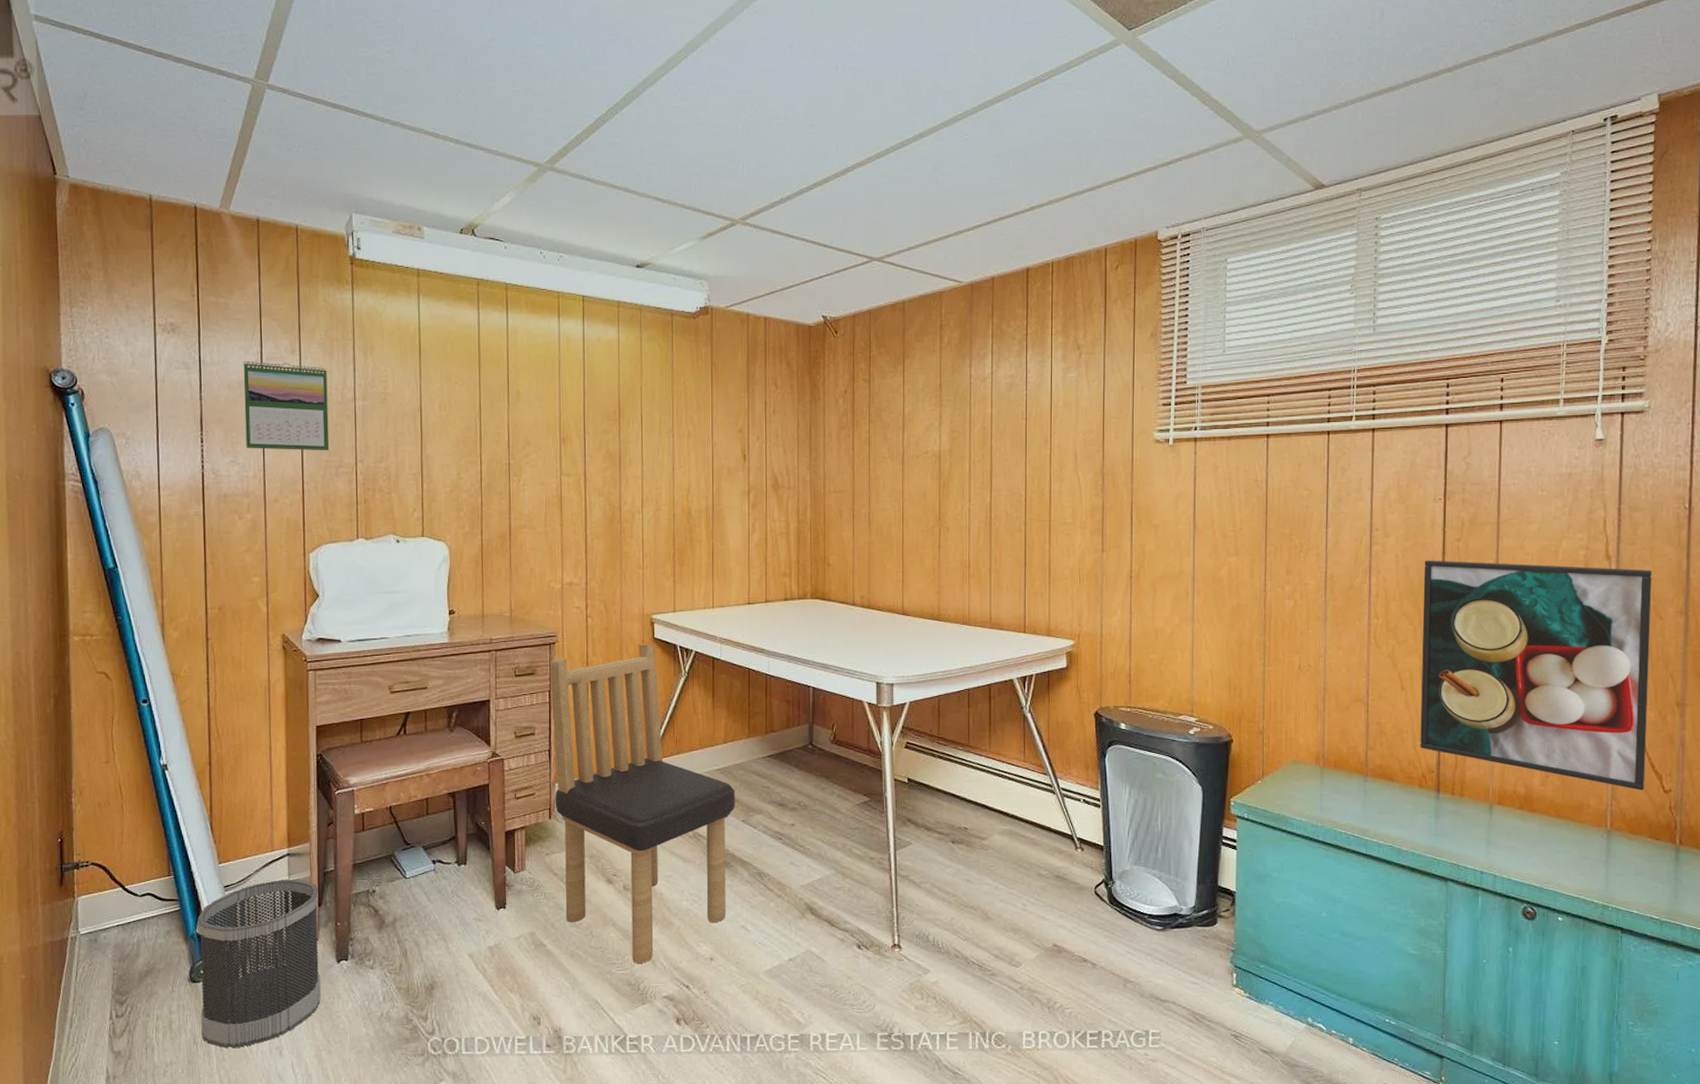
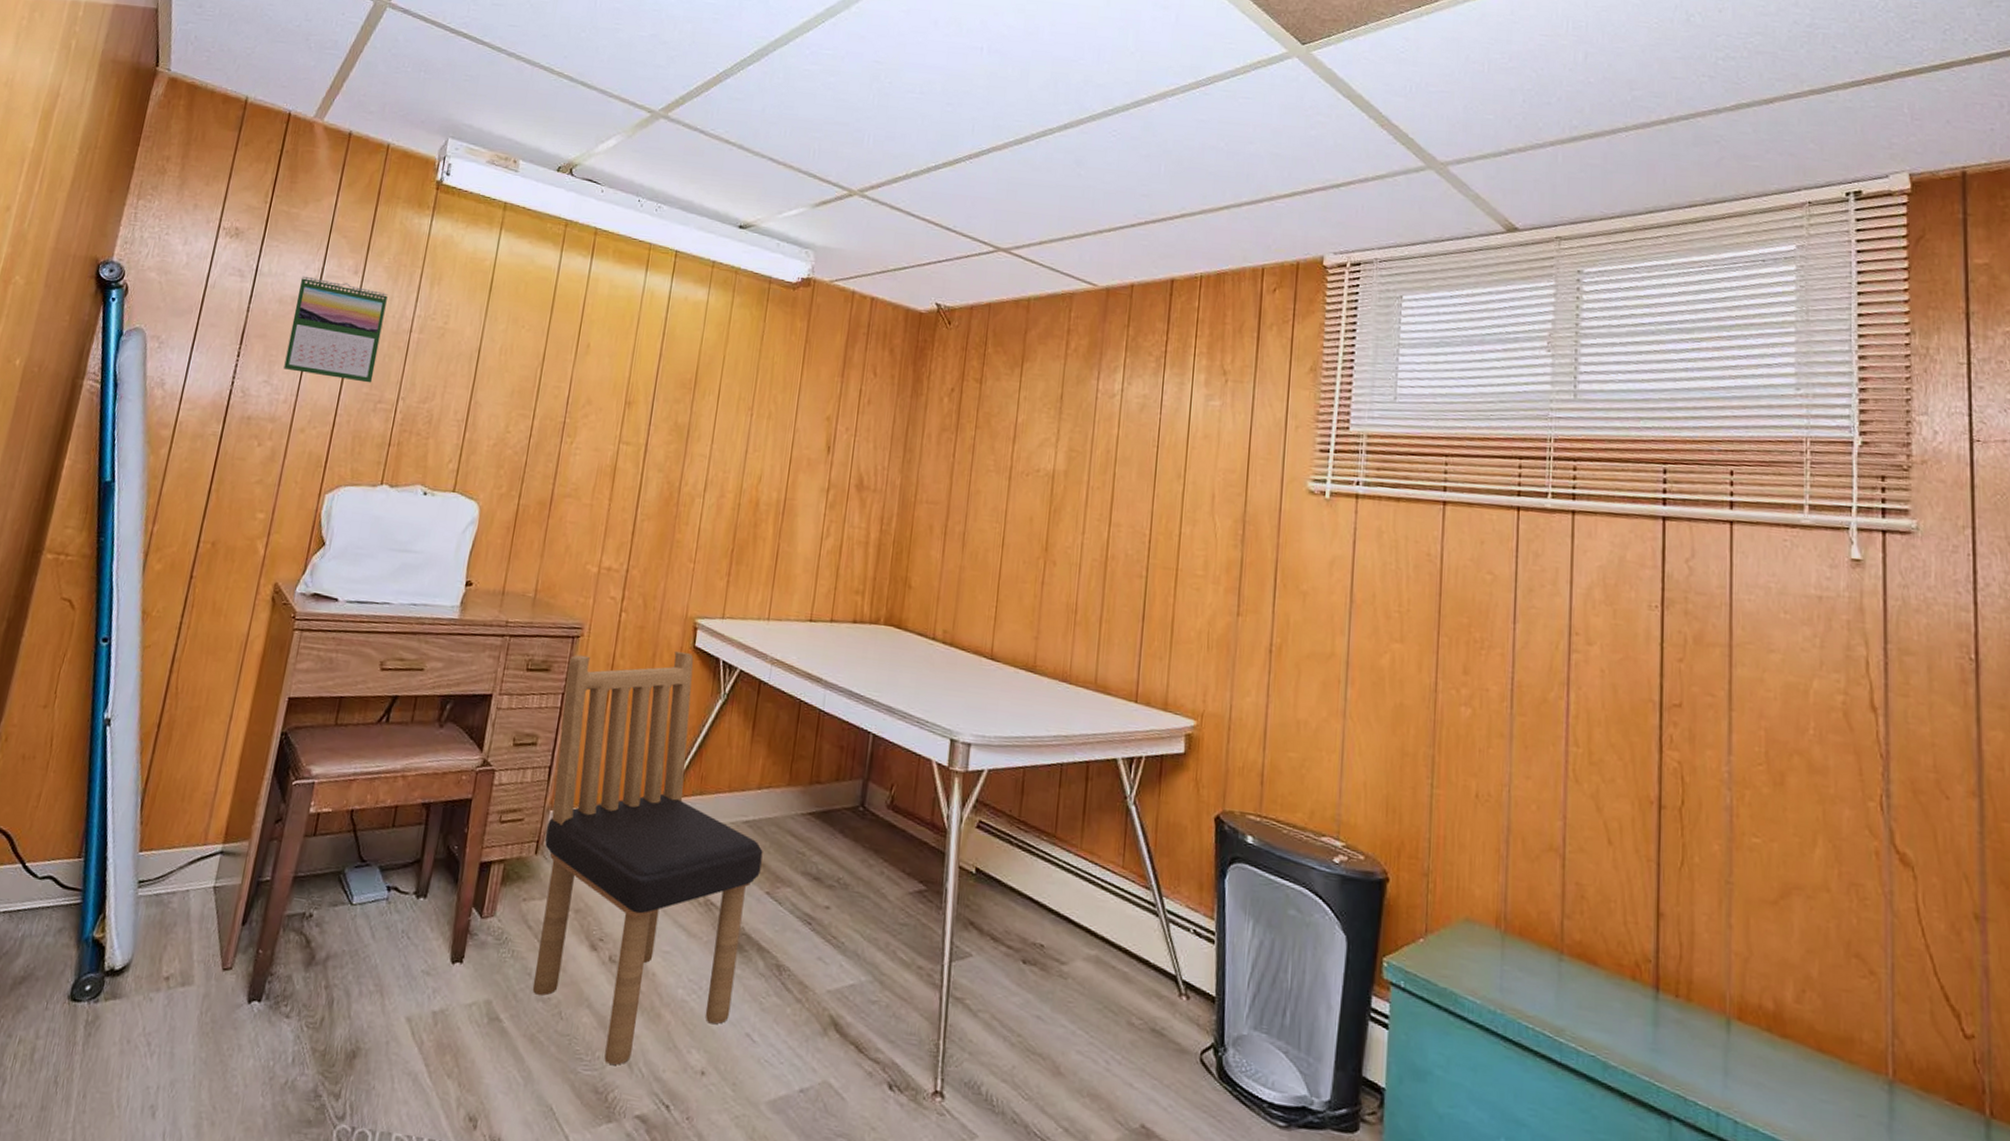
wastebasket: present [197,879,321,1049] -> none [65,882,246,1099]
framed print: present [1420,560,1652,791] -> none [1632,680,1938,1031]

